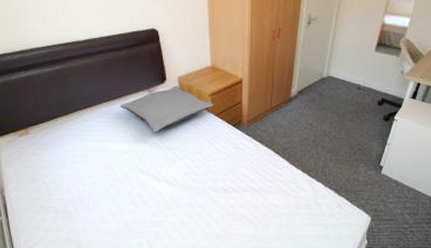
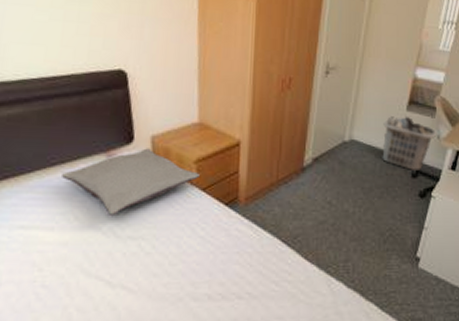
clothes hamper: none [353,56,401,99] -> present [382,116,437,170]

